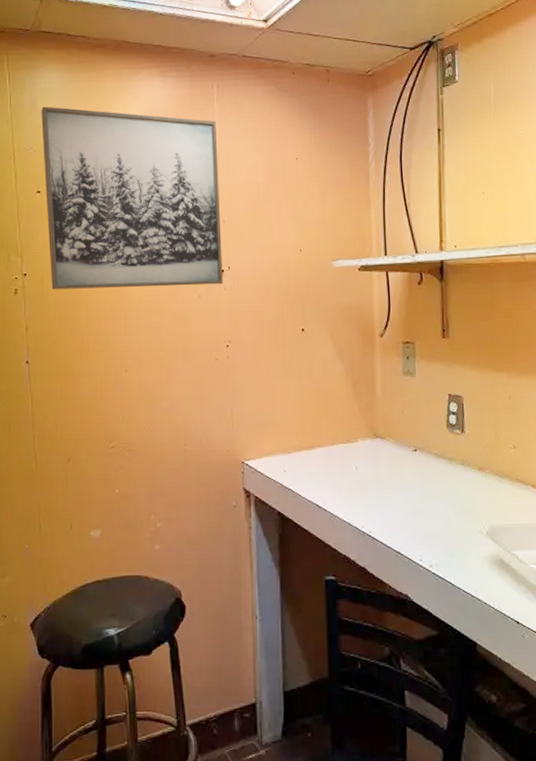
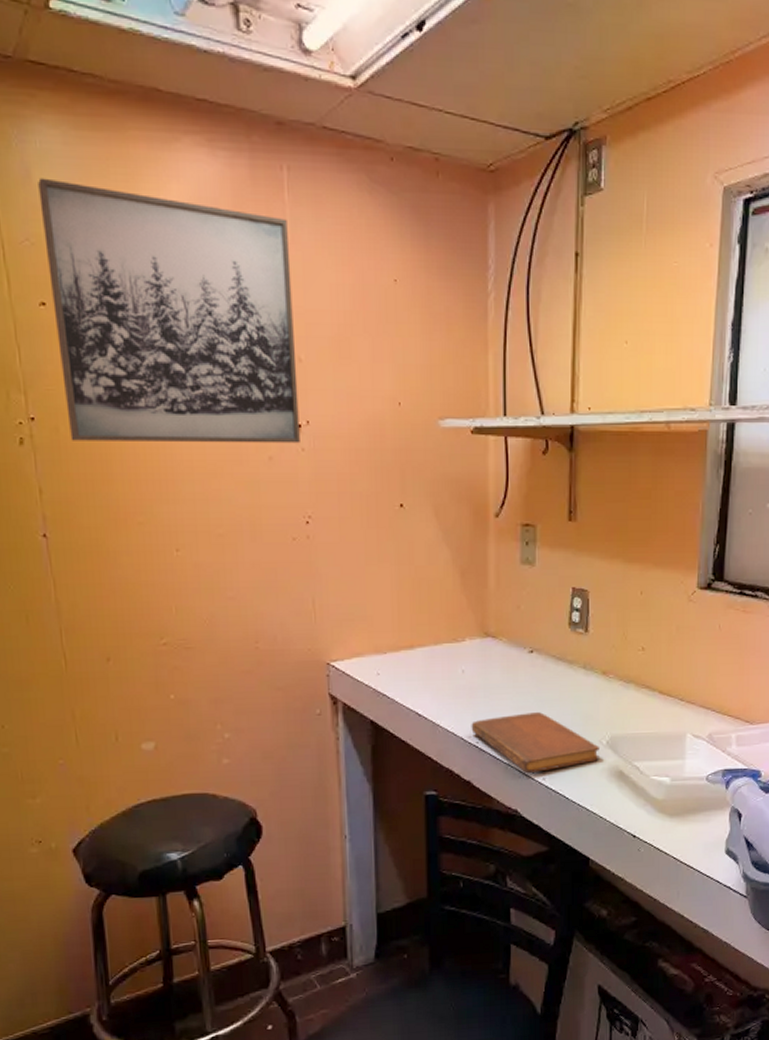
notebook: none [364,504,481,561] -> present [471,712,601,774]

